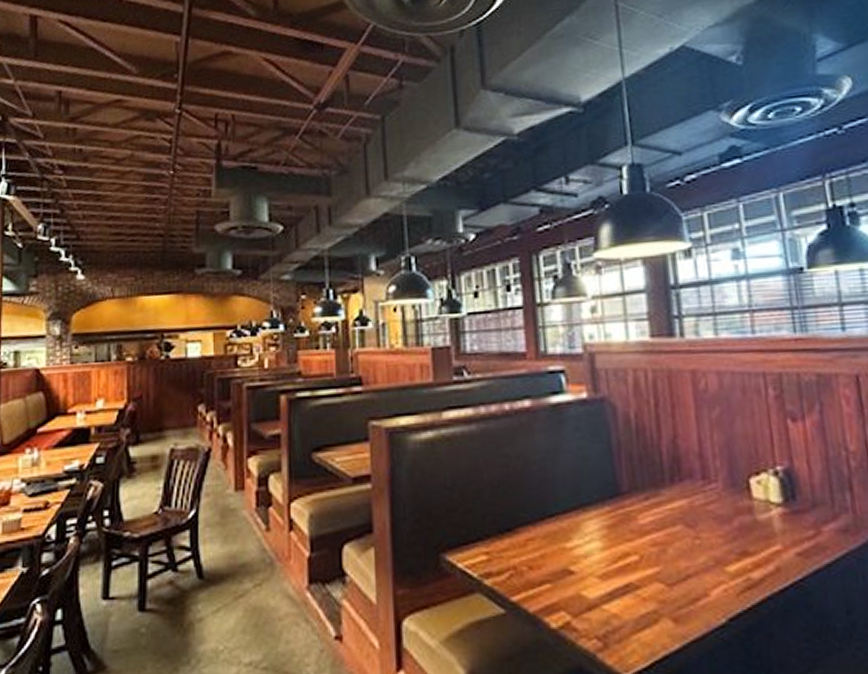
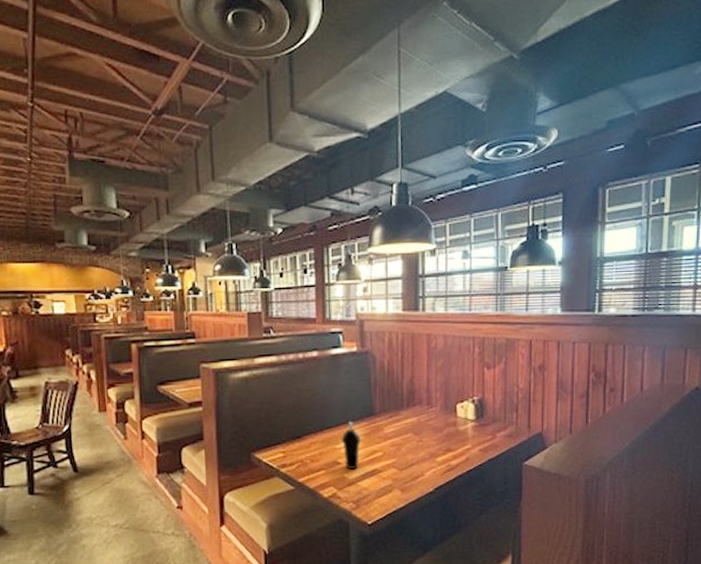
cup: none [572,504,603,584] -> present [341,421,361,470]

